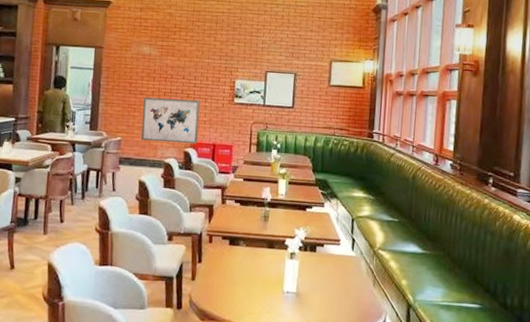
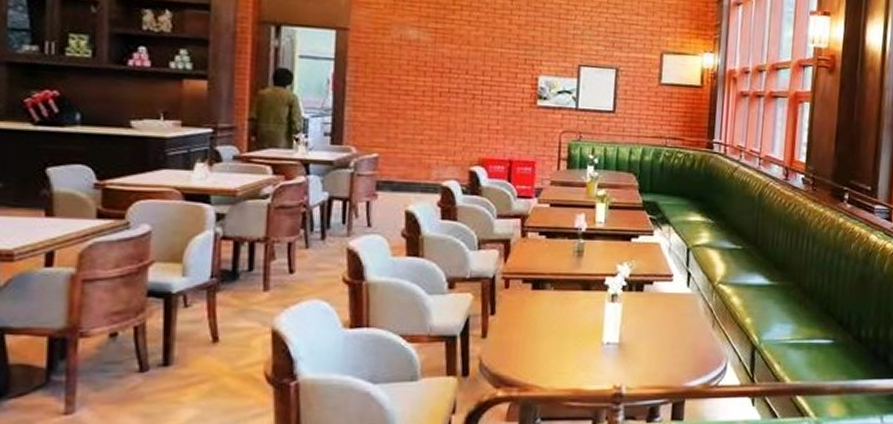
wall art: present [141,97,200,144] -> none [407,98,490,161]

